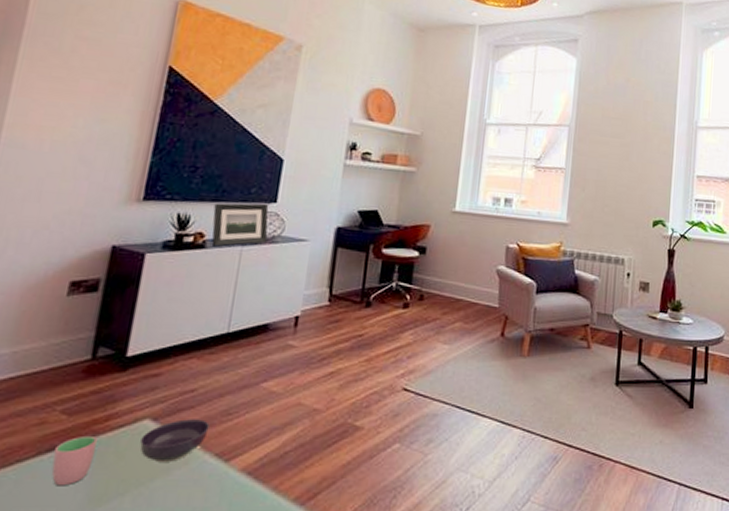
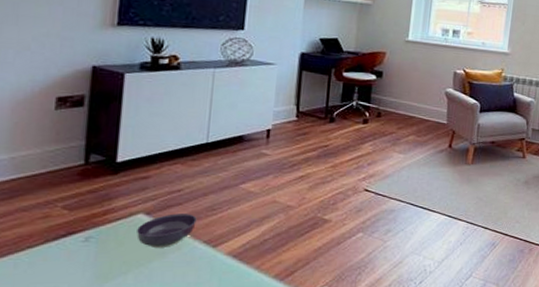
cup: present [51,435,99,486] -> none [60,226,99,267]
picture frame: present [211,203,269,247] -> none [185,29,238,68]

